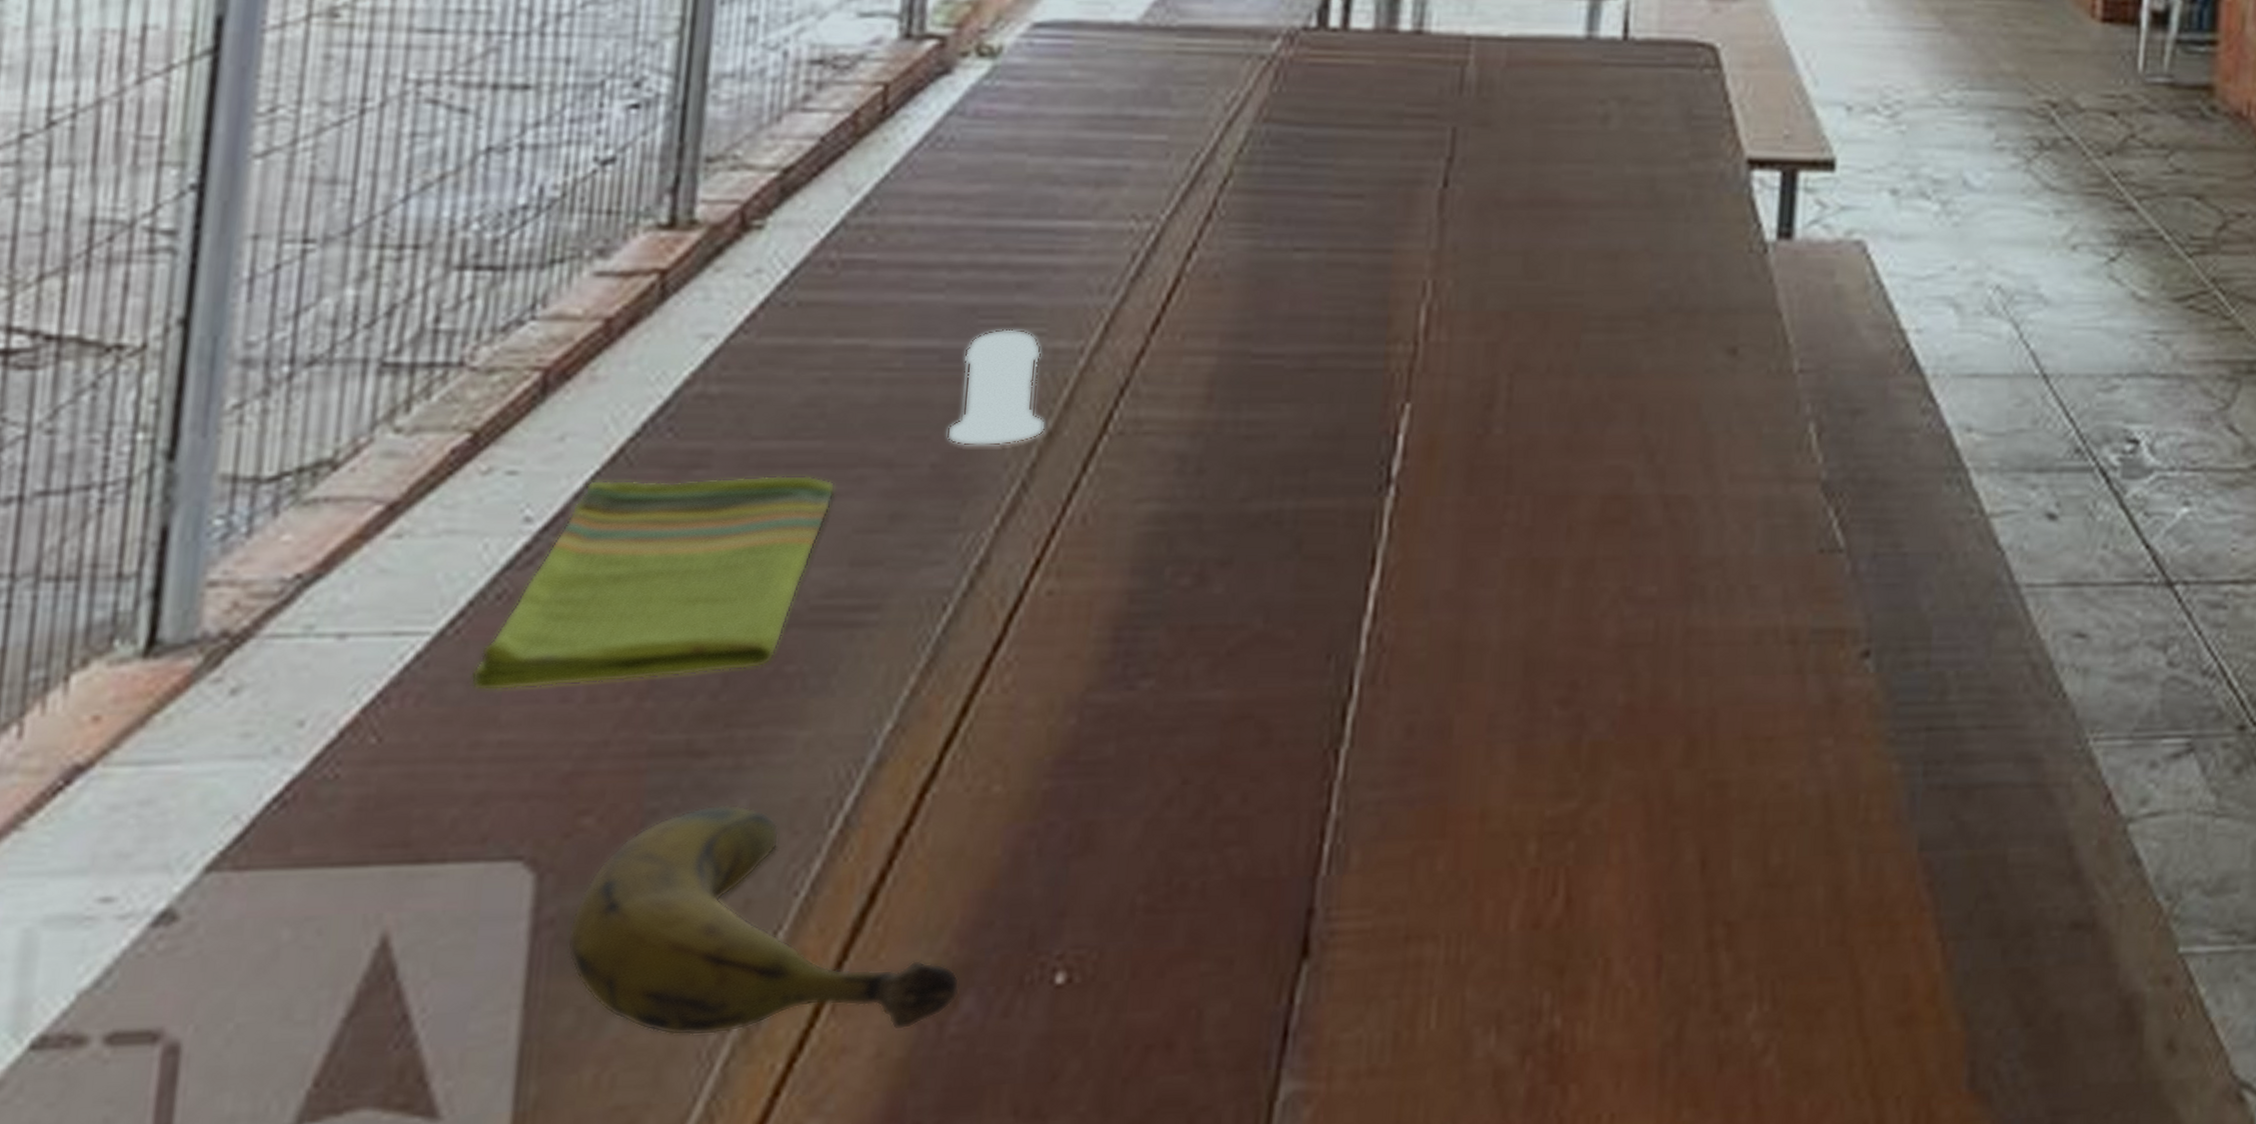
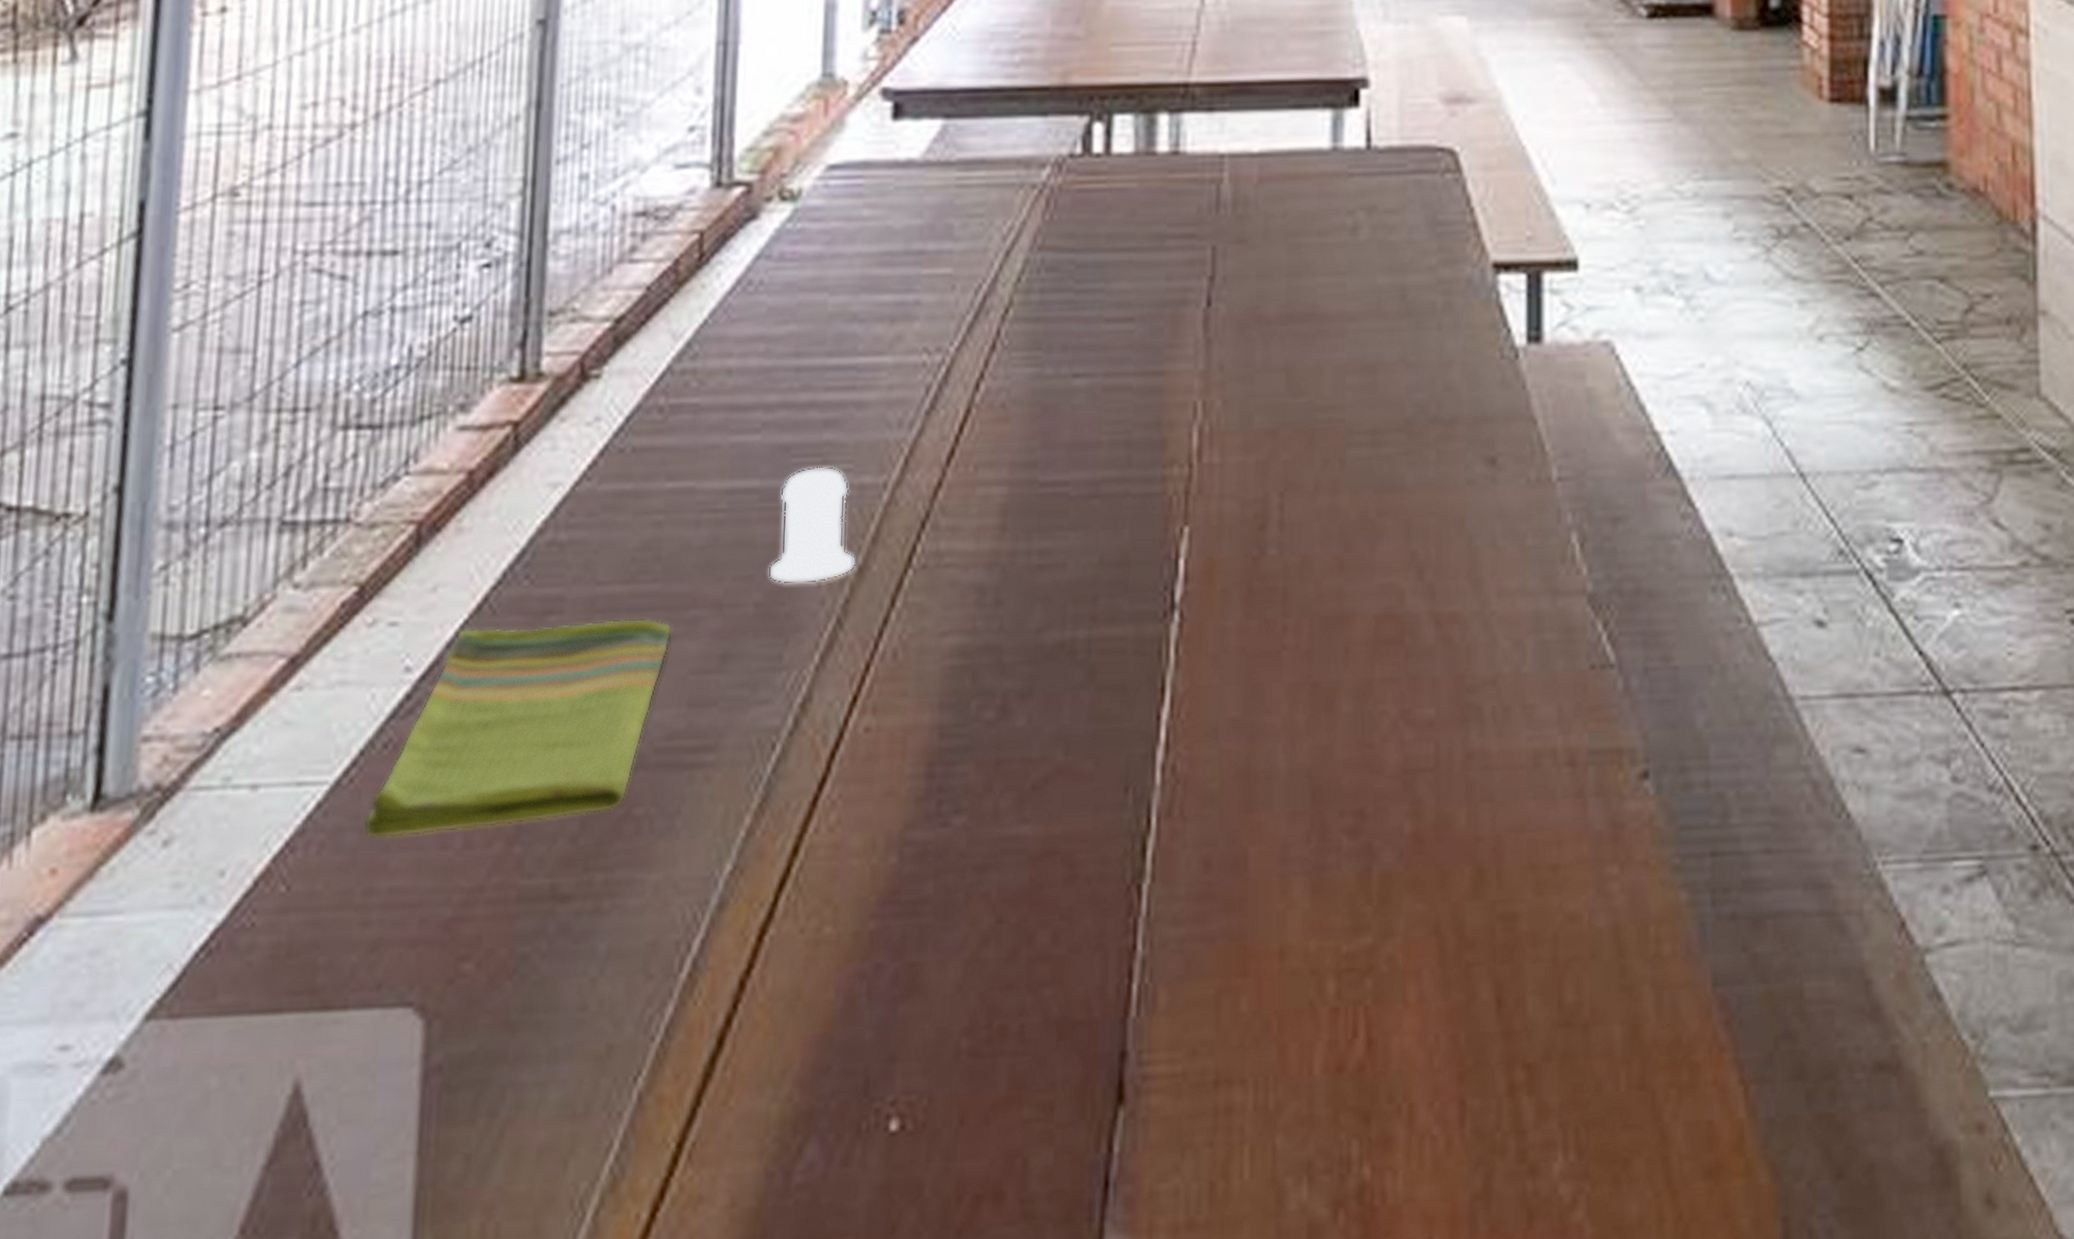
banana: present [566,804,960,1036] -> none [453,948,804,1184]

